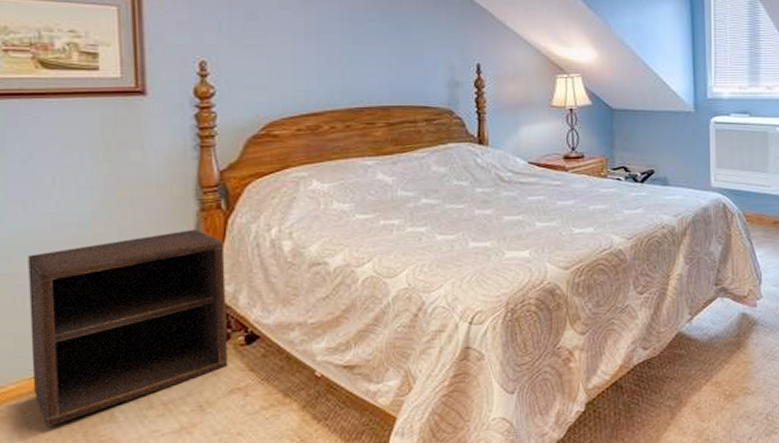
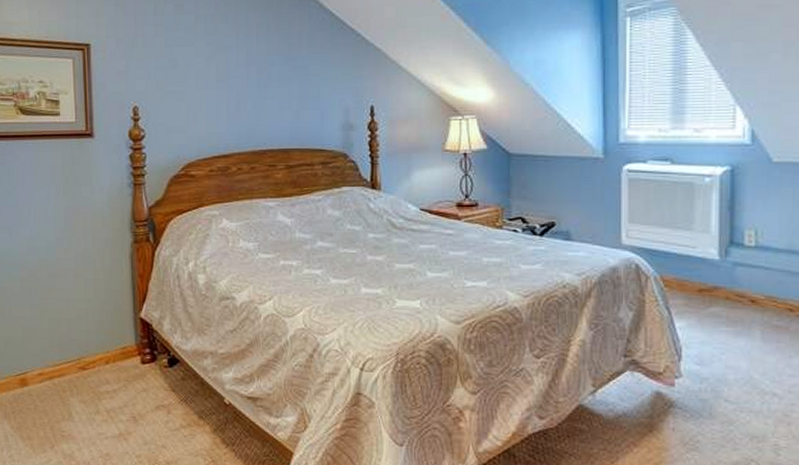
nightstand: present [28,229,228,427] -> none [13,259,155,418]

